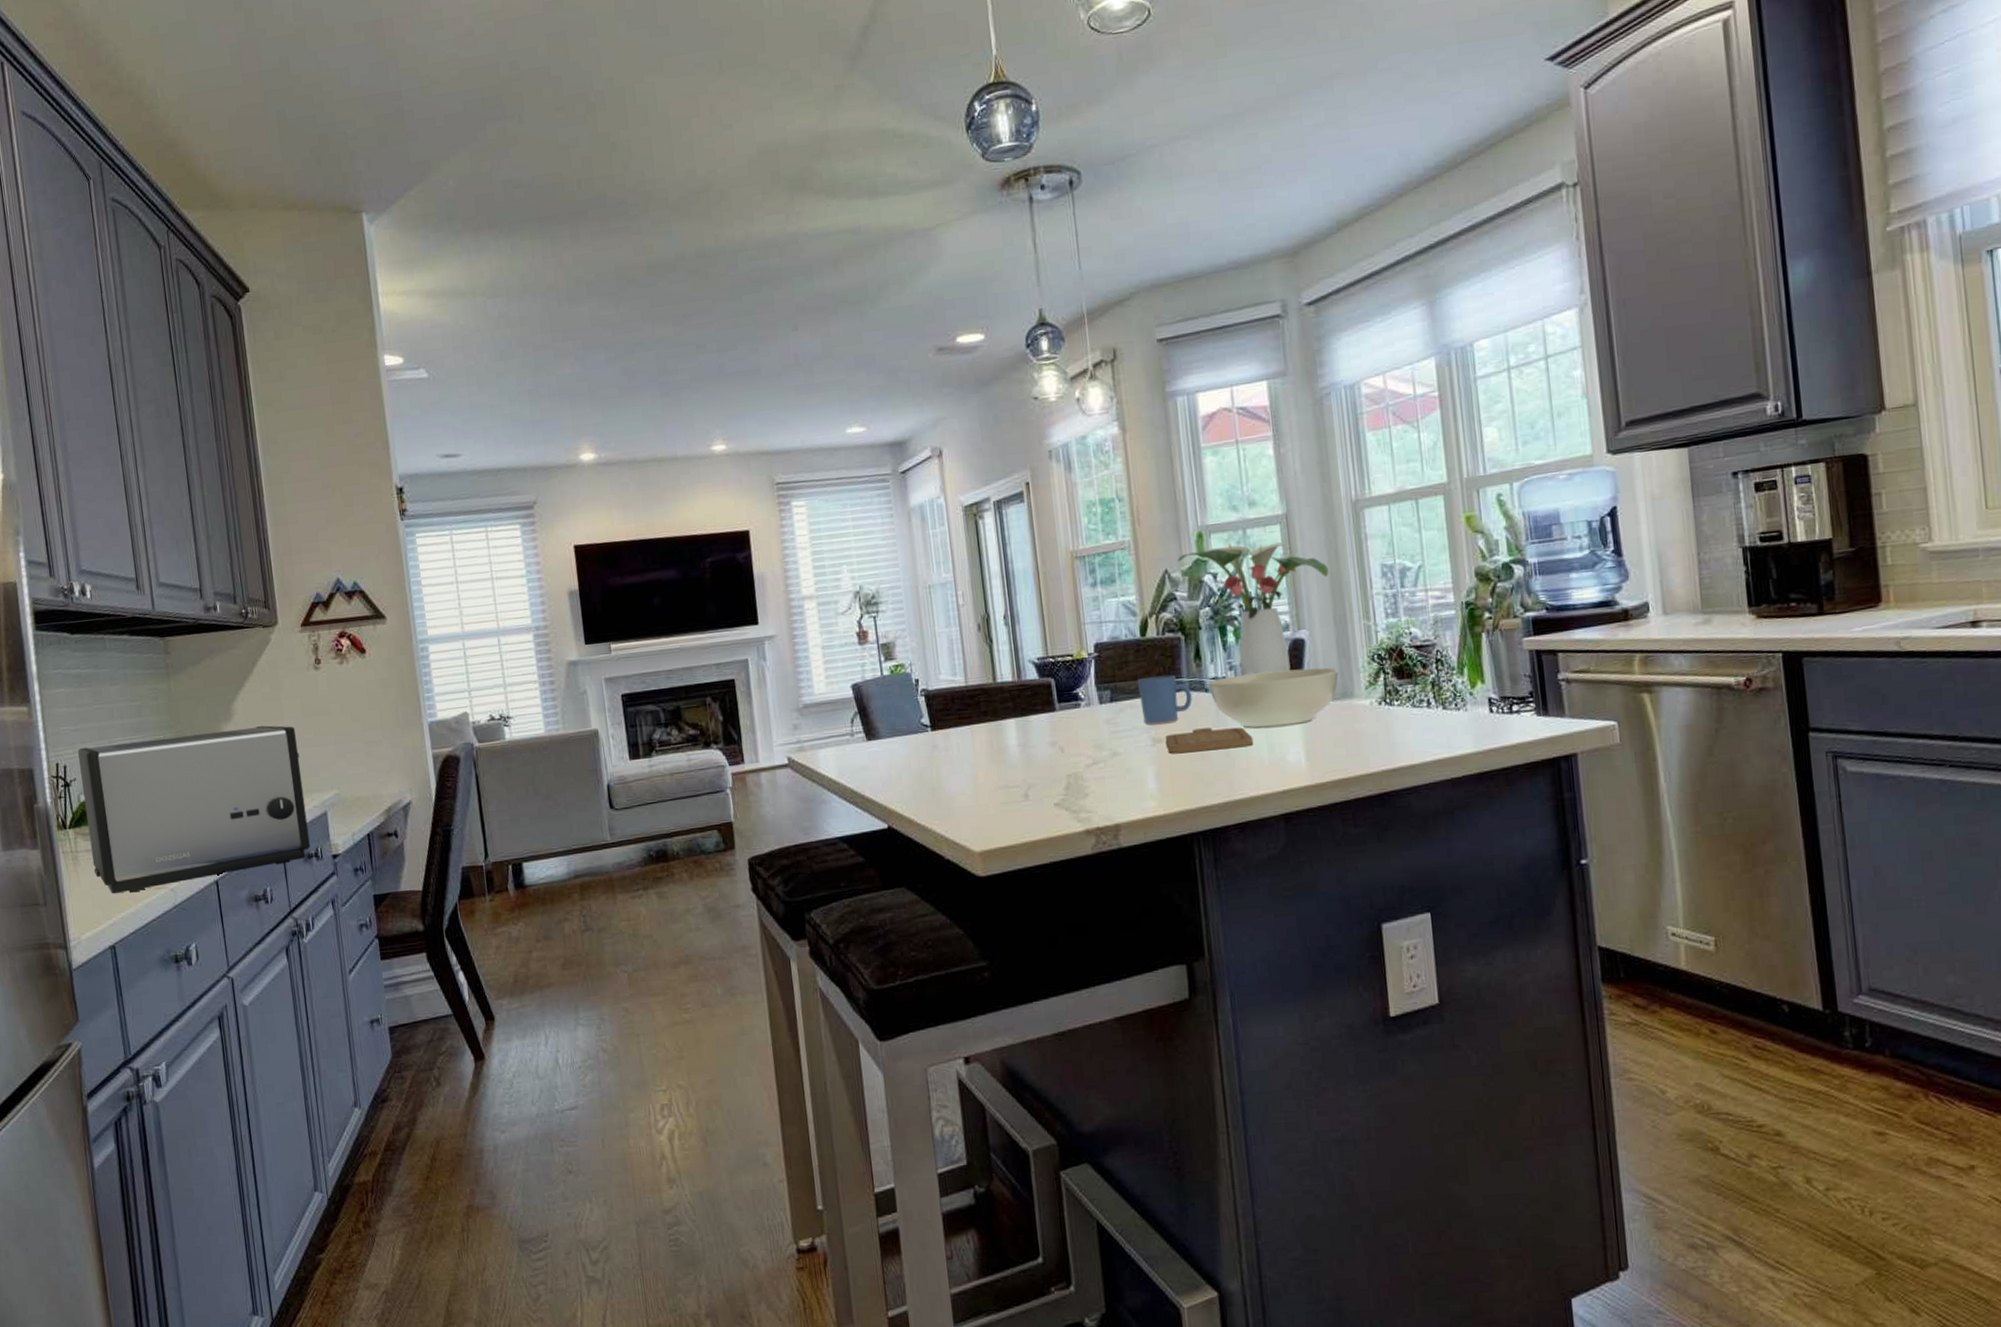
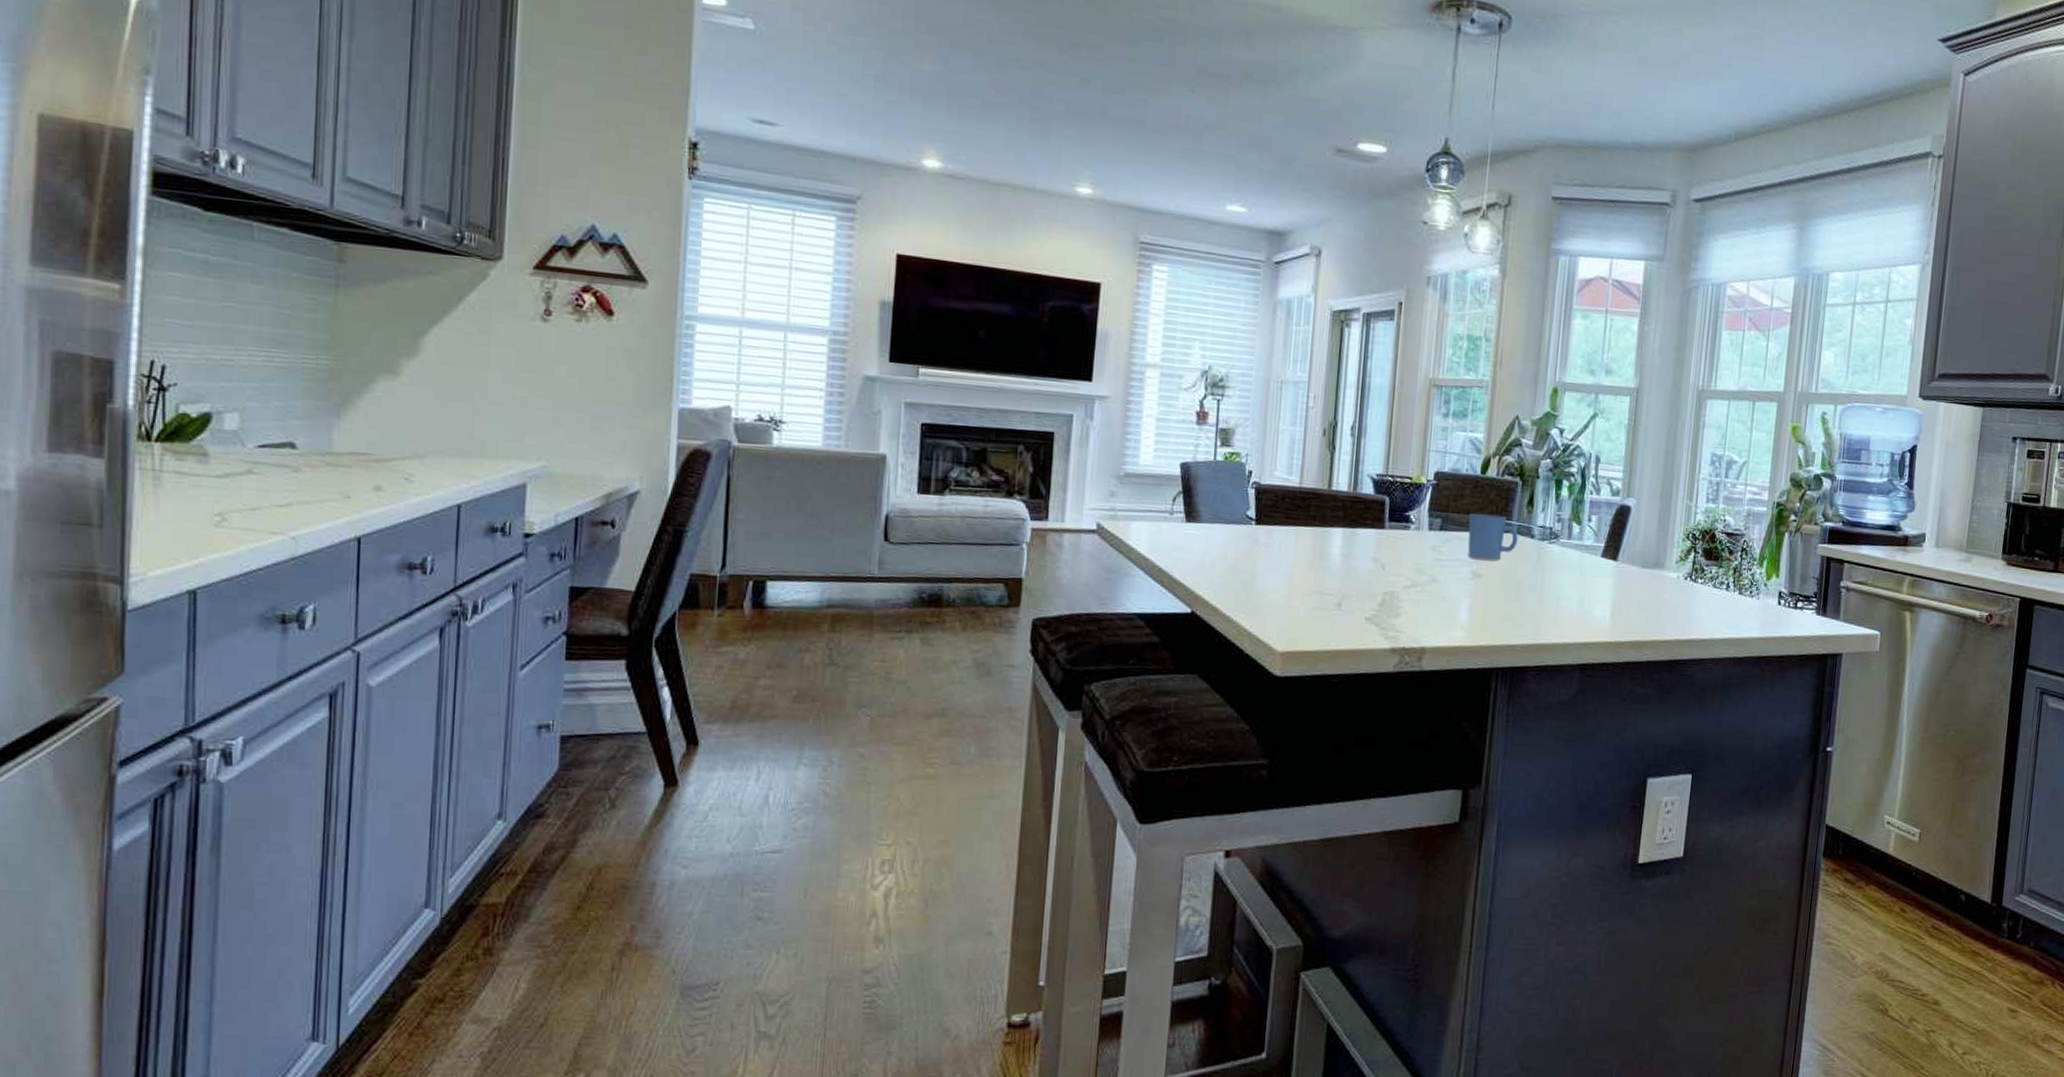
toaster: present [77,725,311,893] -> none [182,348,503,534]
chopping board: present [1165,727,1254,754] -> none [1484,571,1567,596]
flower arrangement: present [1177,542,1329,676] -> none [1529,403,1665,534]
bowl: present [1207,667,1339,729] -> none [1534,527,1656,585]

